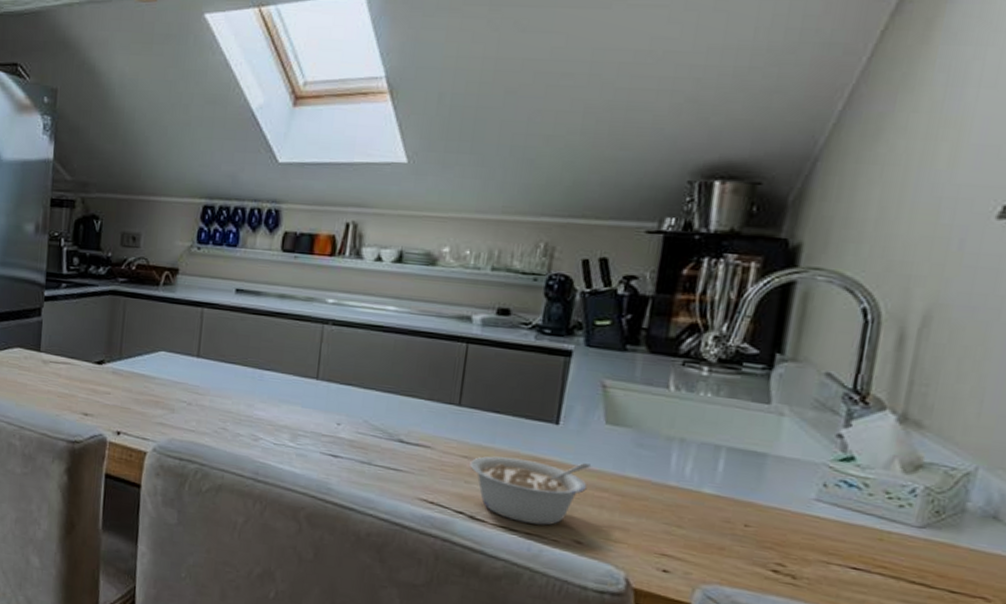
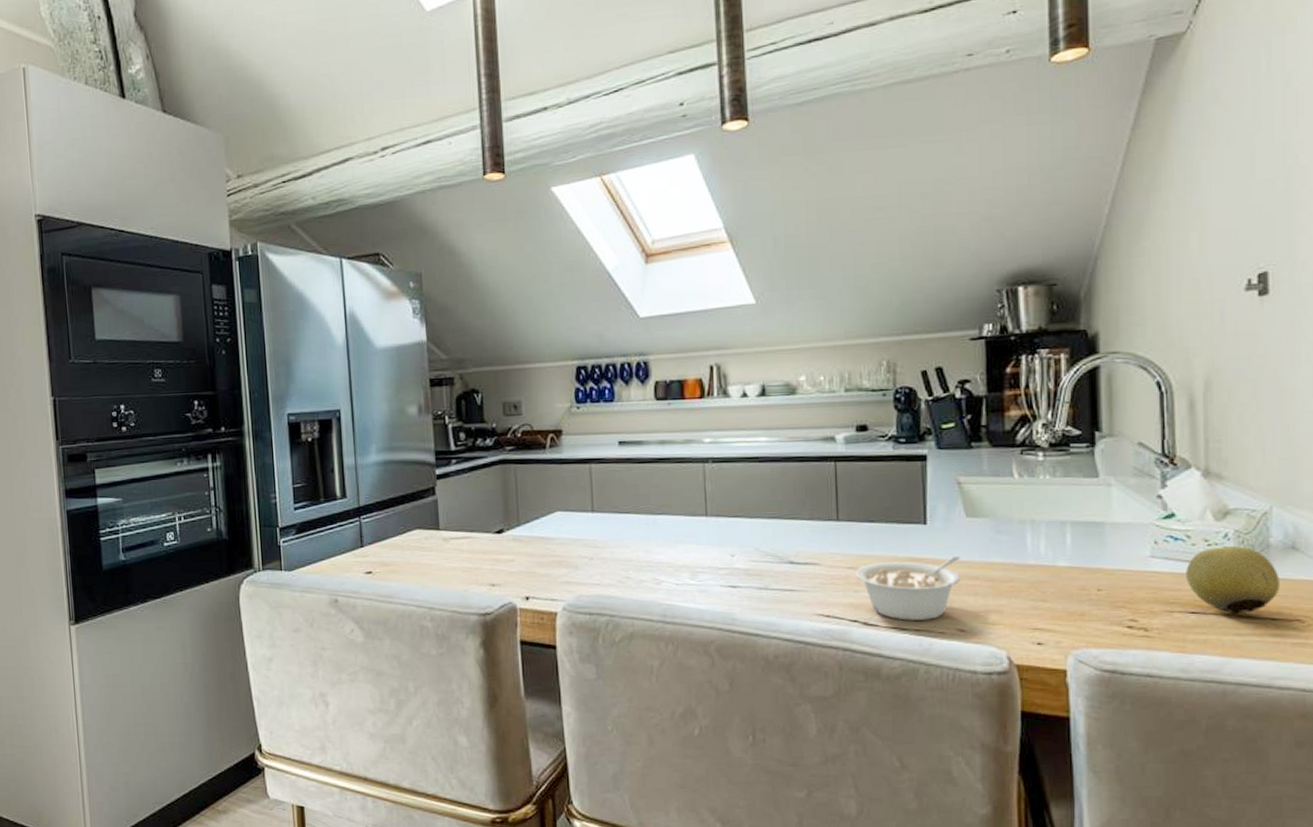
fruit: none [853,502,970,580] -> present [1186,546,1280,614]

